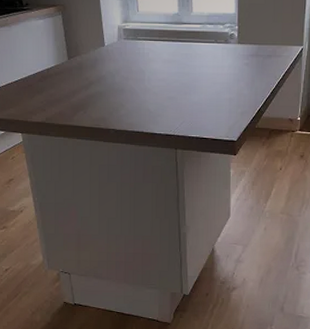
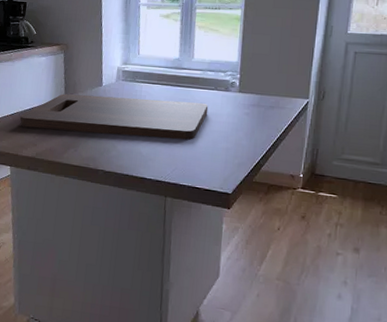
cutting board: none [24,56,210,94] -> present [19,94,209,140]

